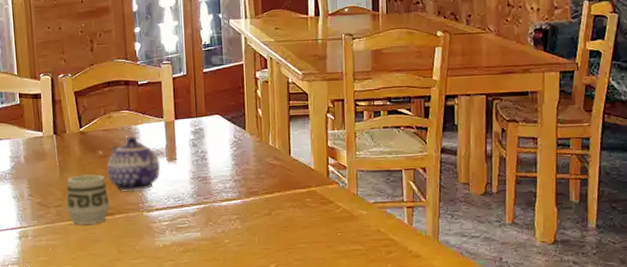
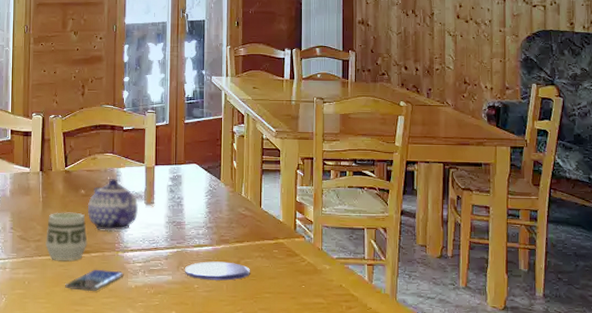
smartphone: none [90,230,150,254] -> present [65,269,124,292]
saucer: none [214,214,282,234] -> present [185,261,250,281]

